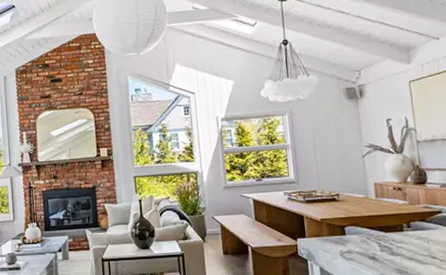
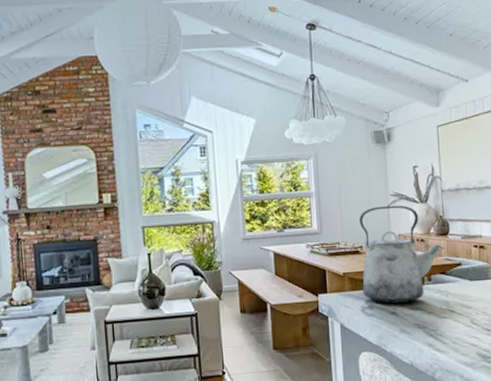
kettle: none [334,155,423,249] -> present [359,205,444,304]

